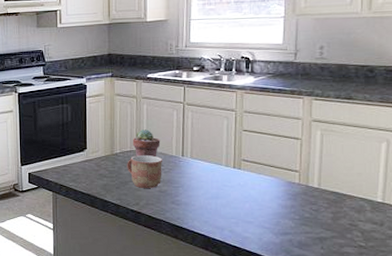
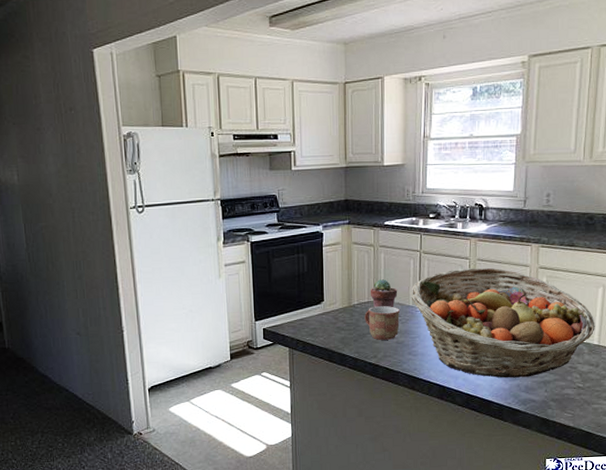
fruit basket: none [174,119,378,233] -> present [411,267,595,378]

